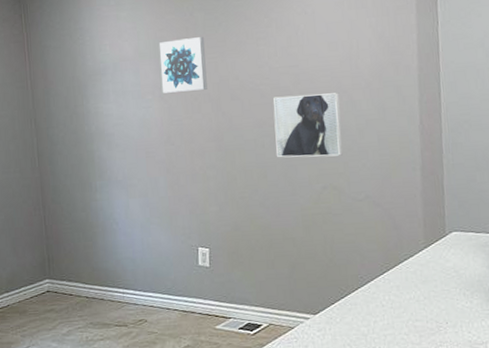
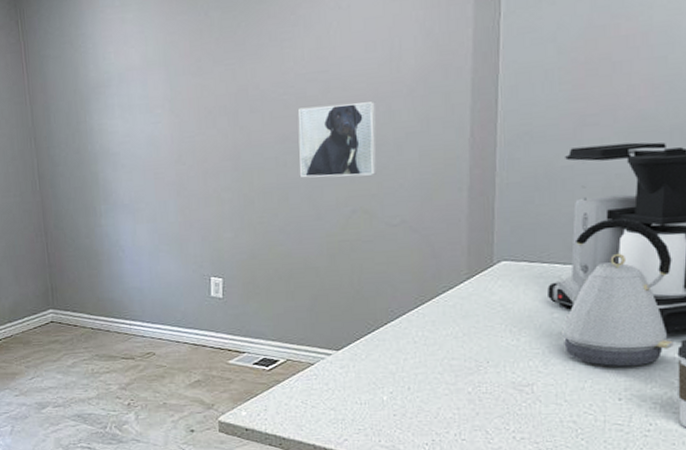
wall art: present [160,37,208,93] -> none [170,40,223,107]

